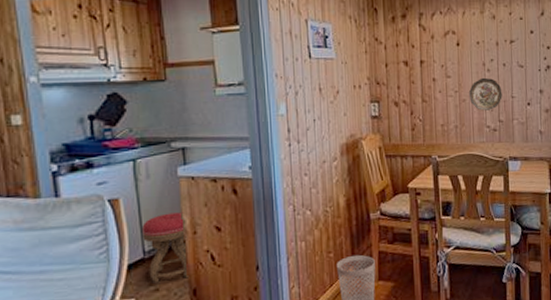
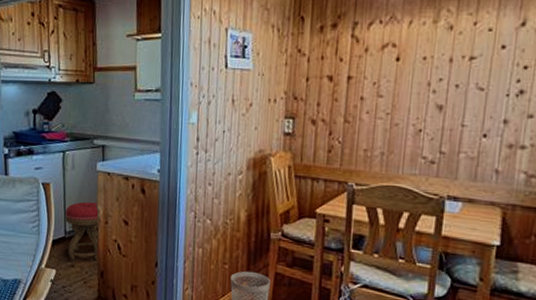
decorative plate: present [468,77,502,111] -> none [403,99,450,139]

